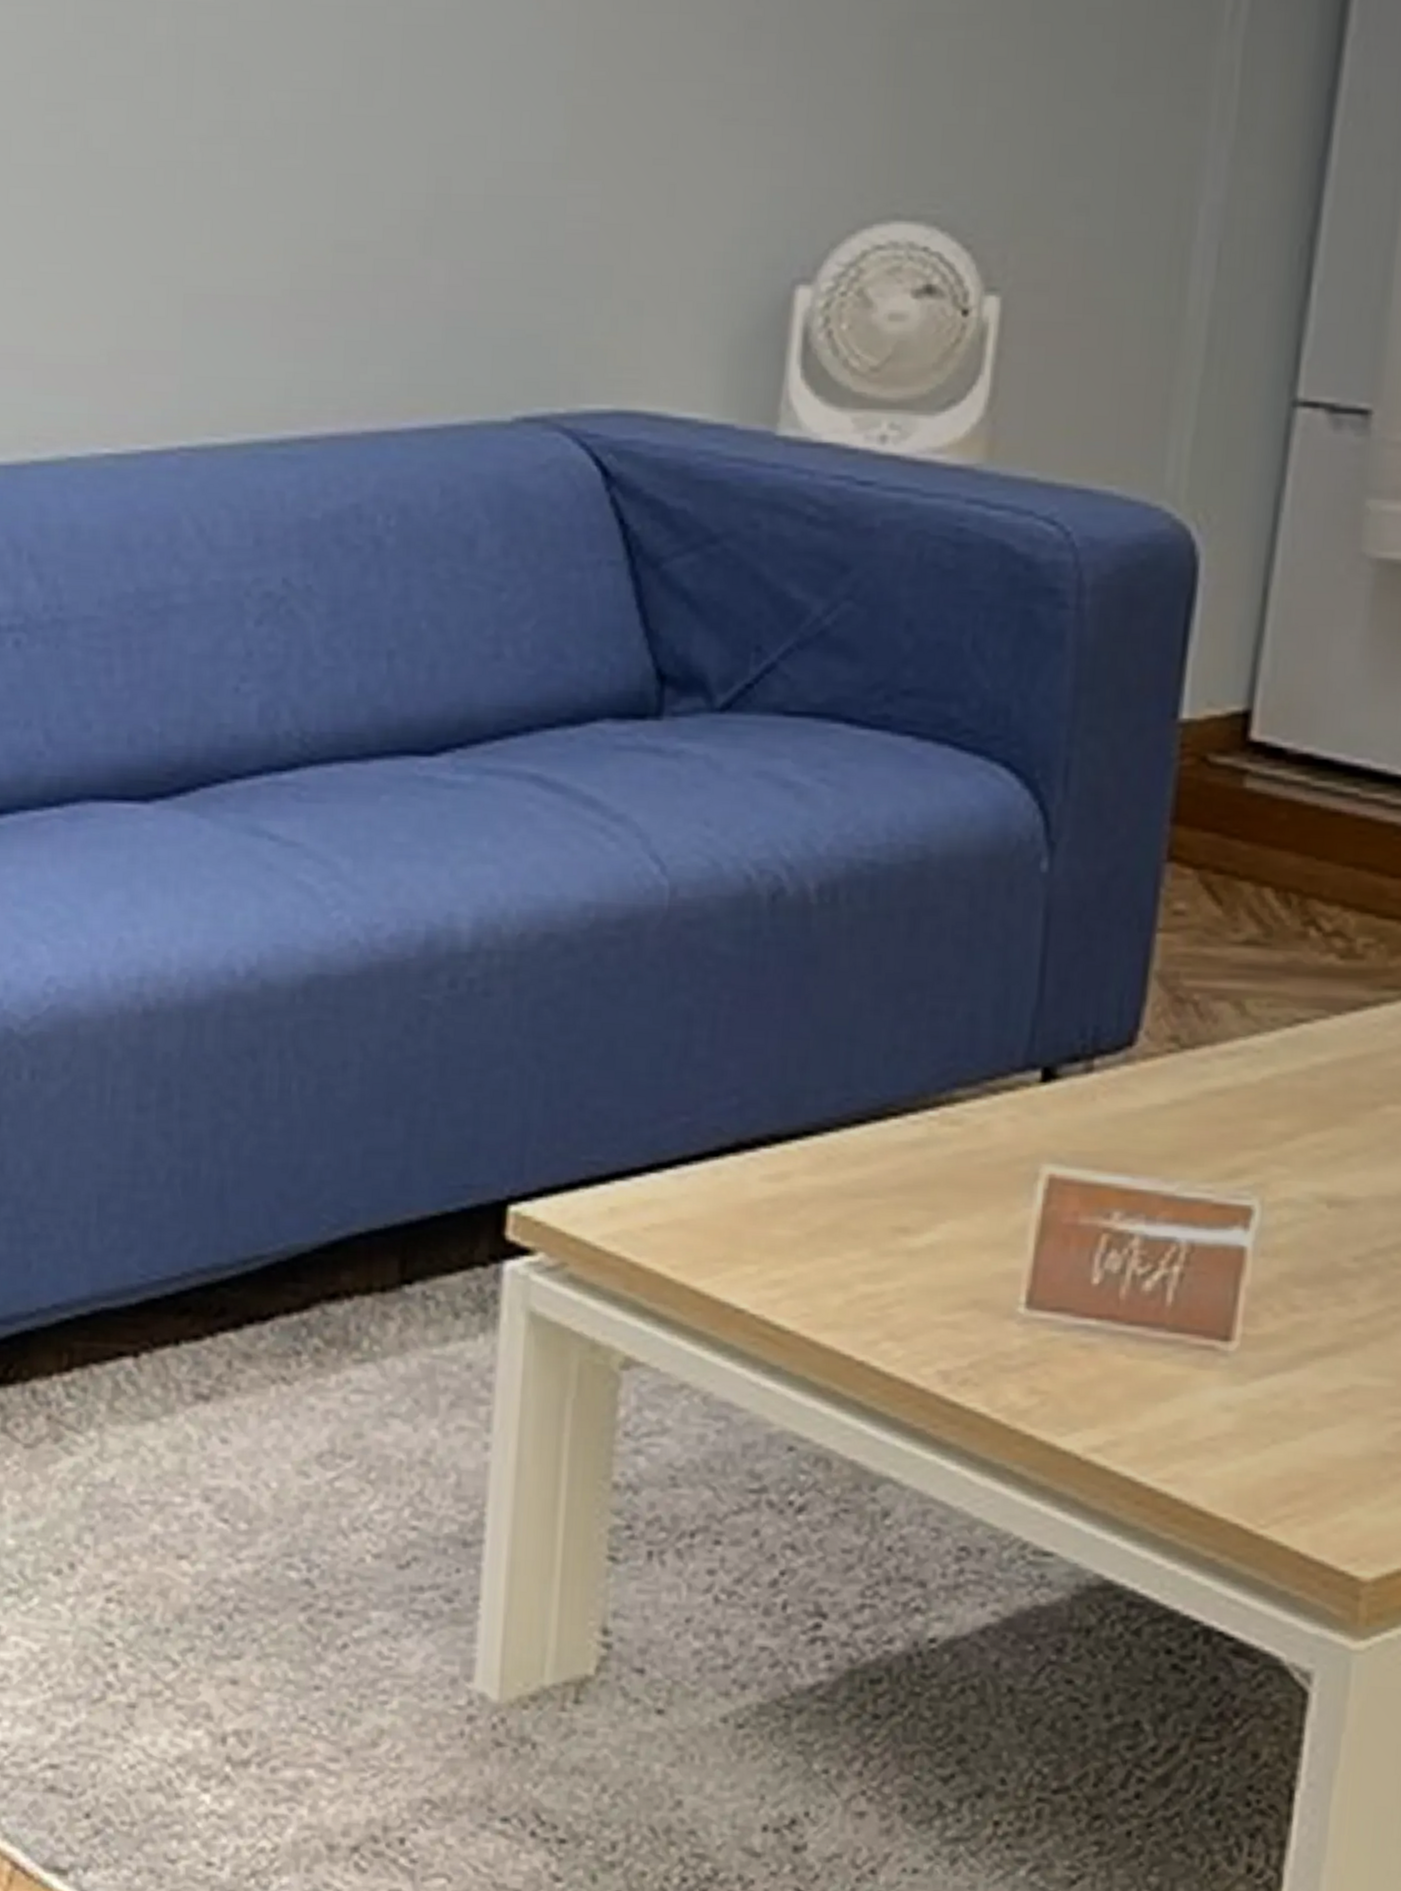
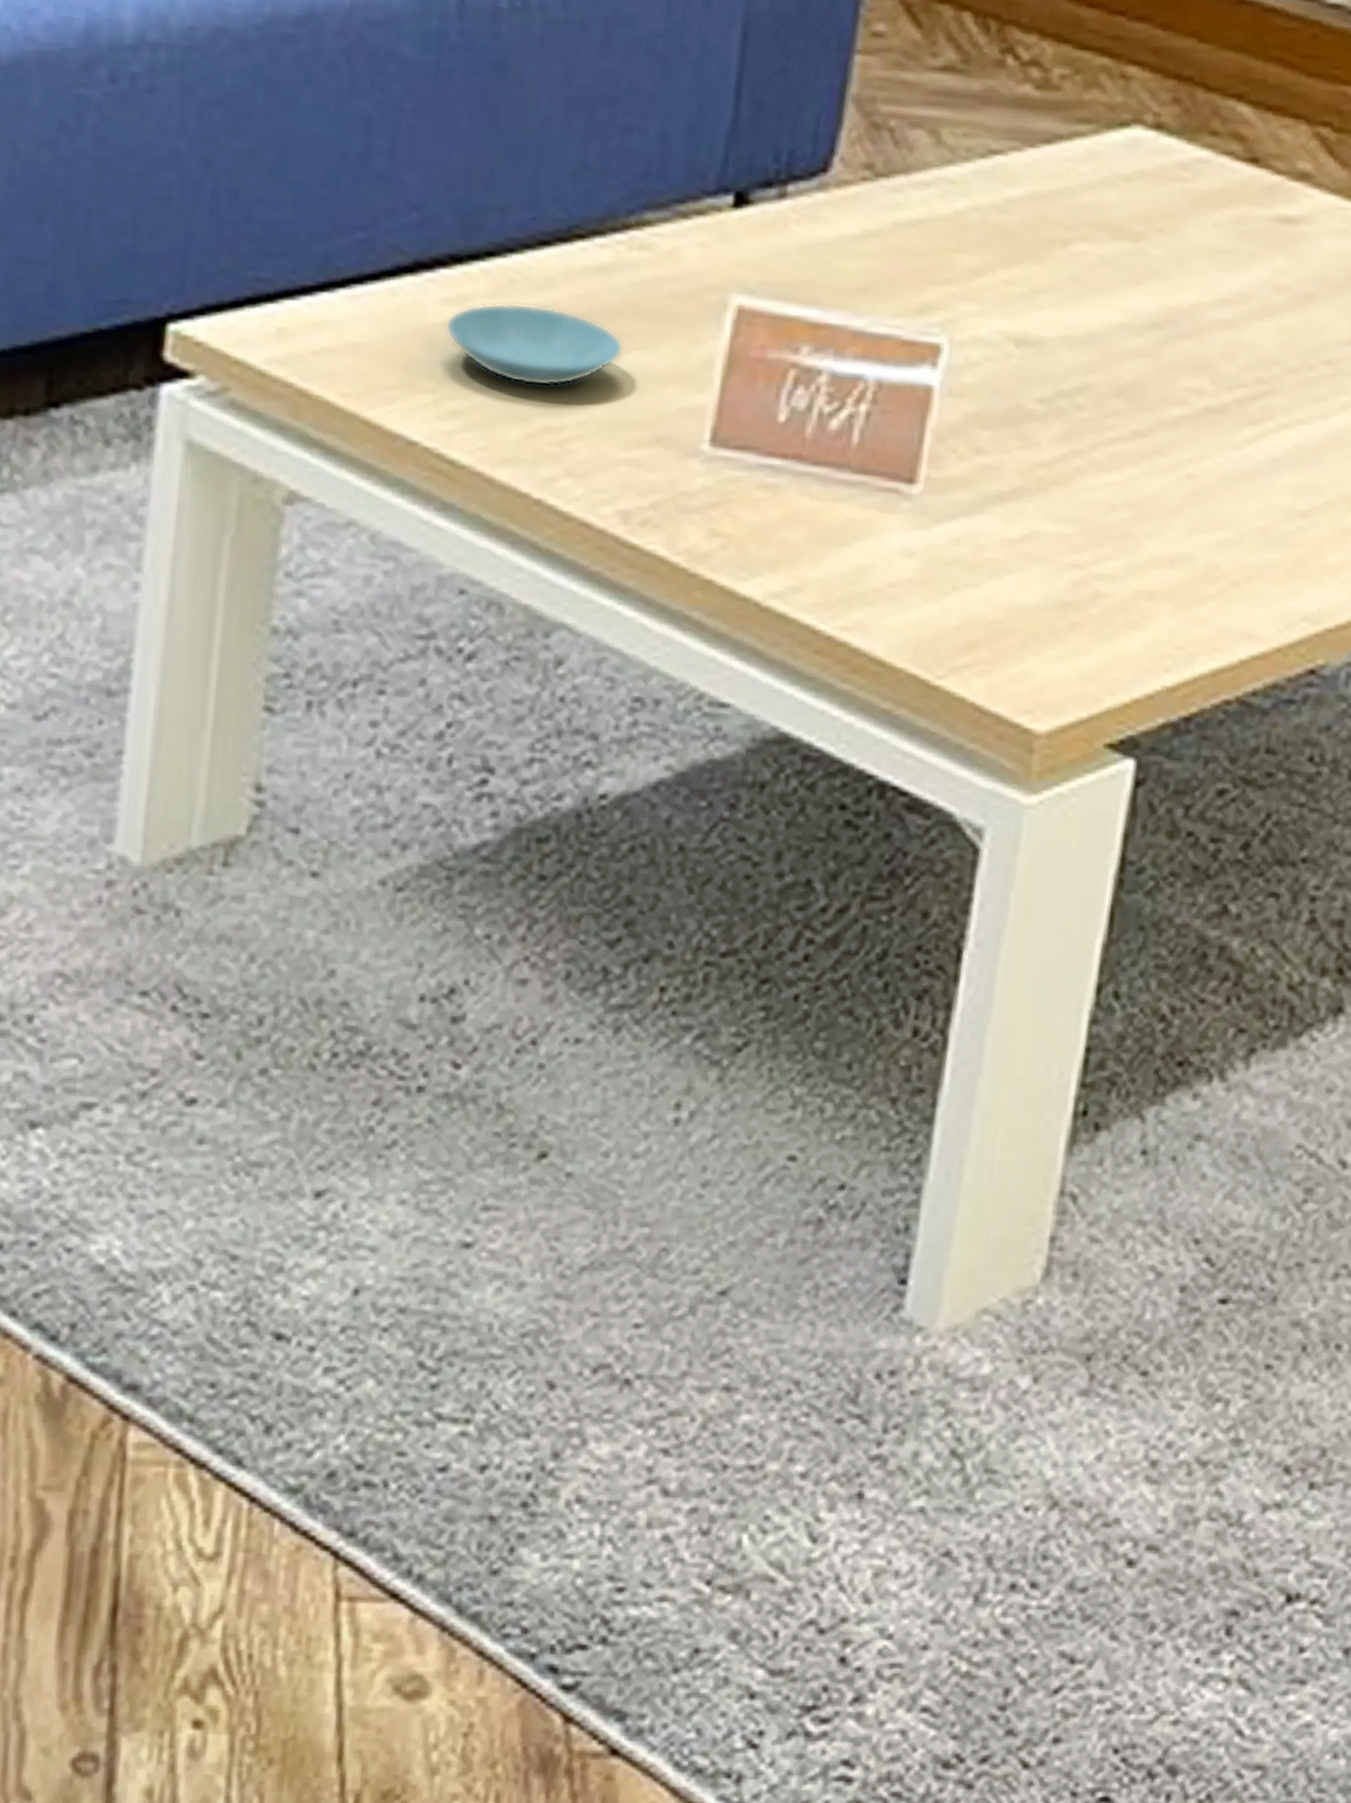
saucer: none [767,1178,939,1256] -> present [445,303,624,387]

